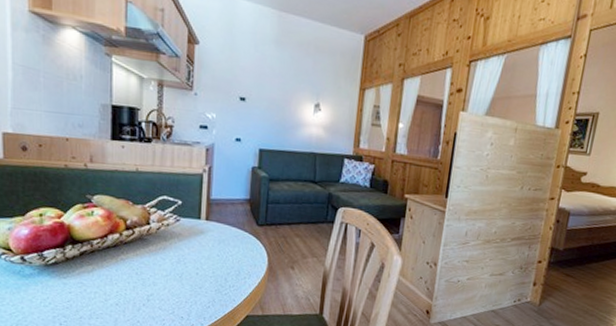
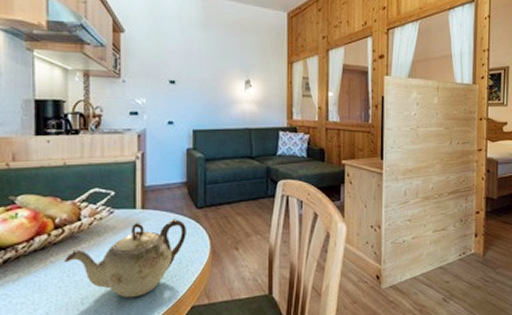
teapot: none [133,232,247,301] -> present [64,219,186,298]

